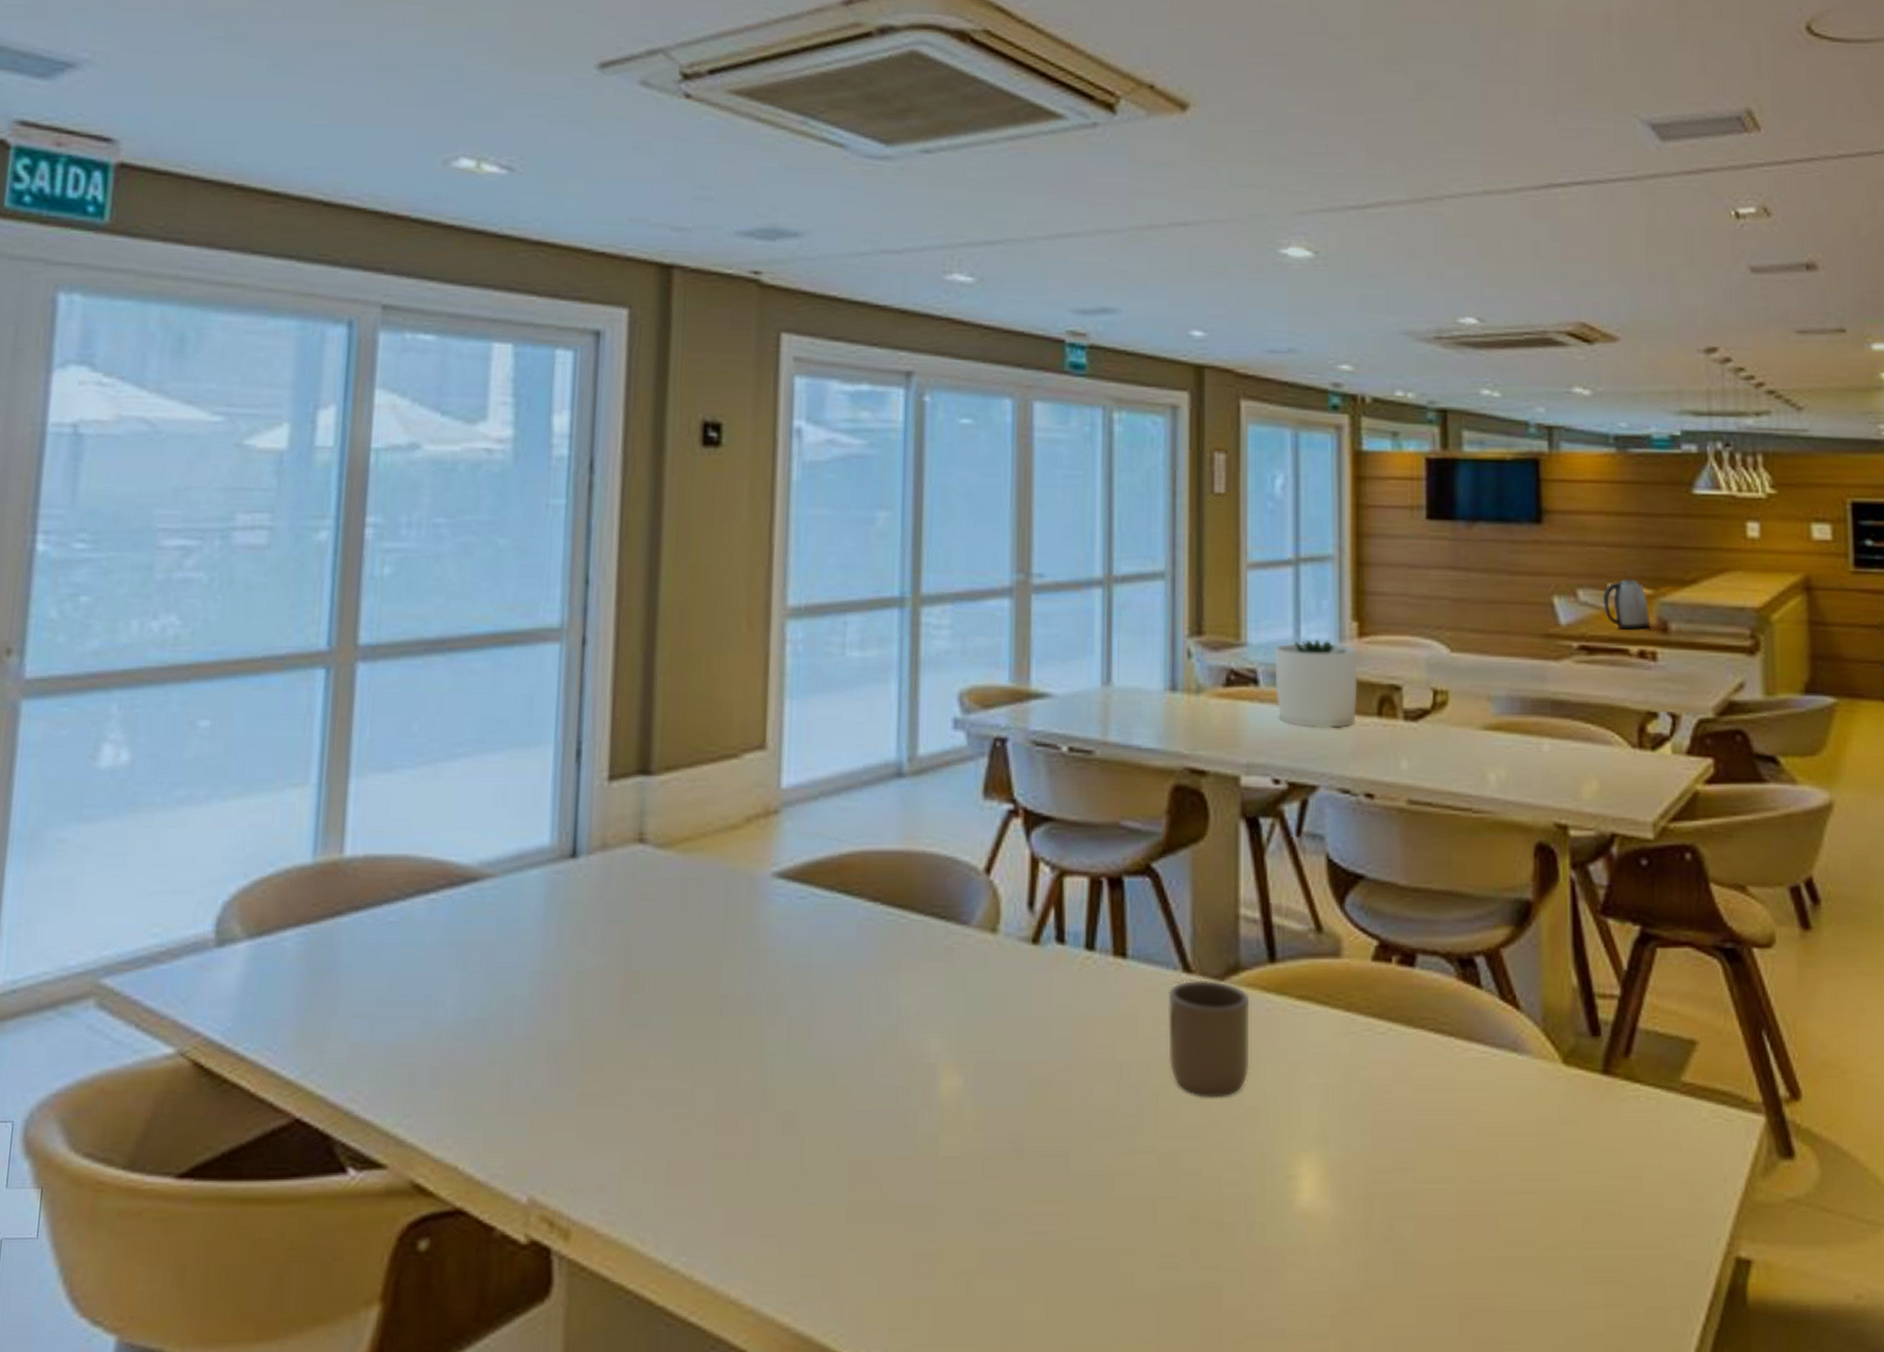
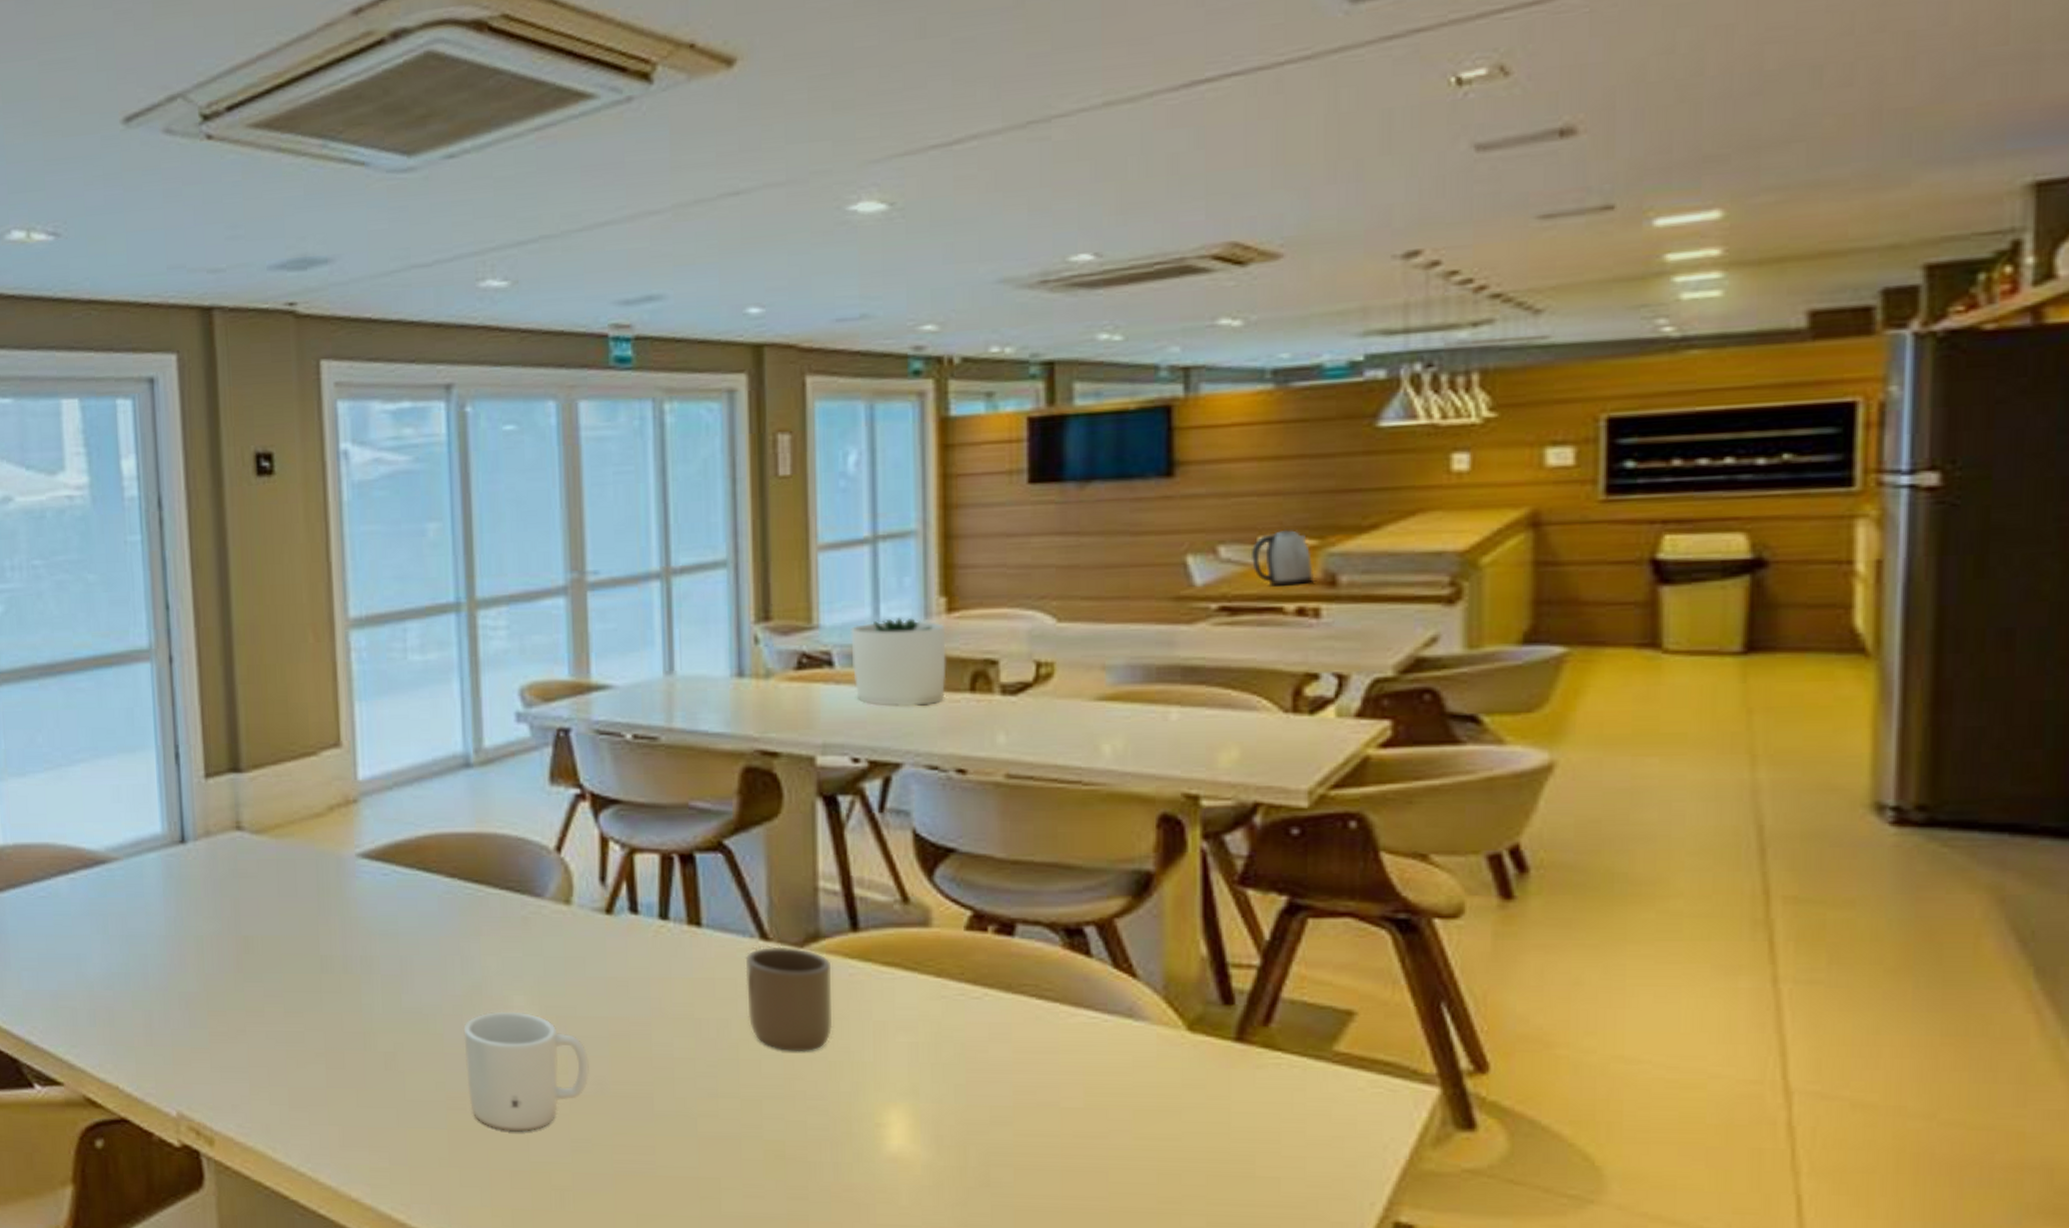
mug: none [873,1058,1006,1204] -> present [463,1011,589,1132]

